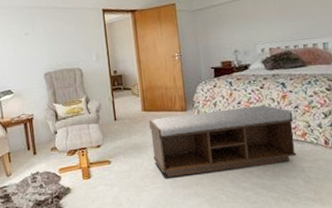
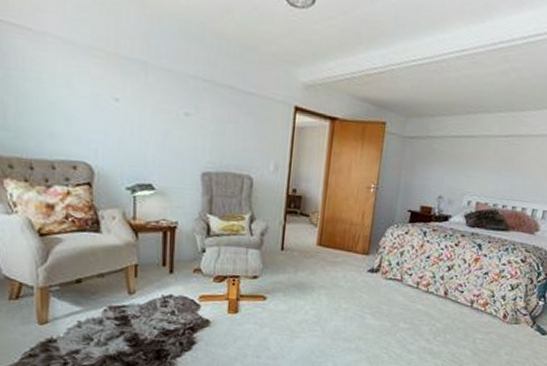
bench: present [149,105,297,177] -> none [317,257,481,330]

